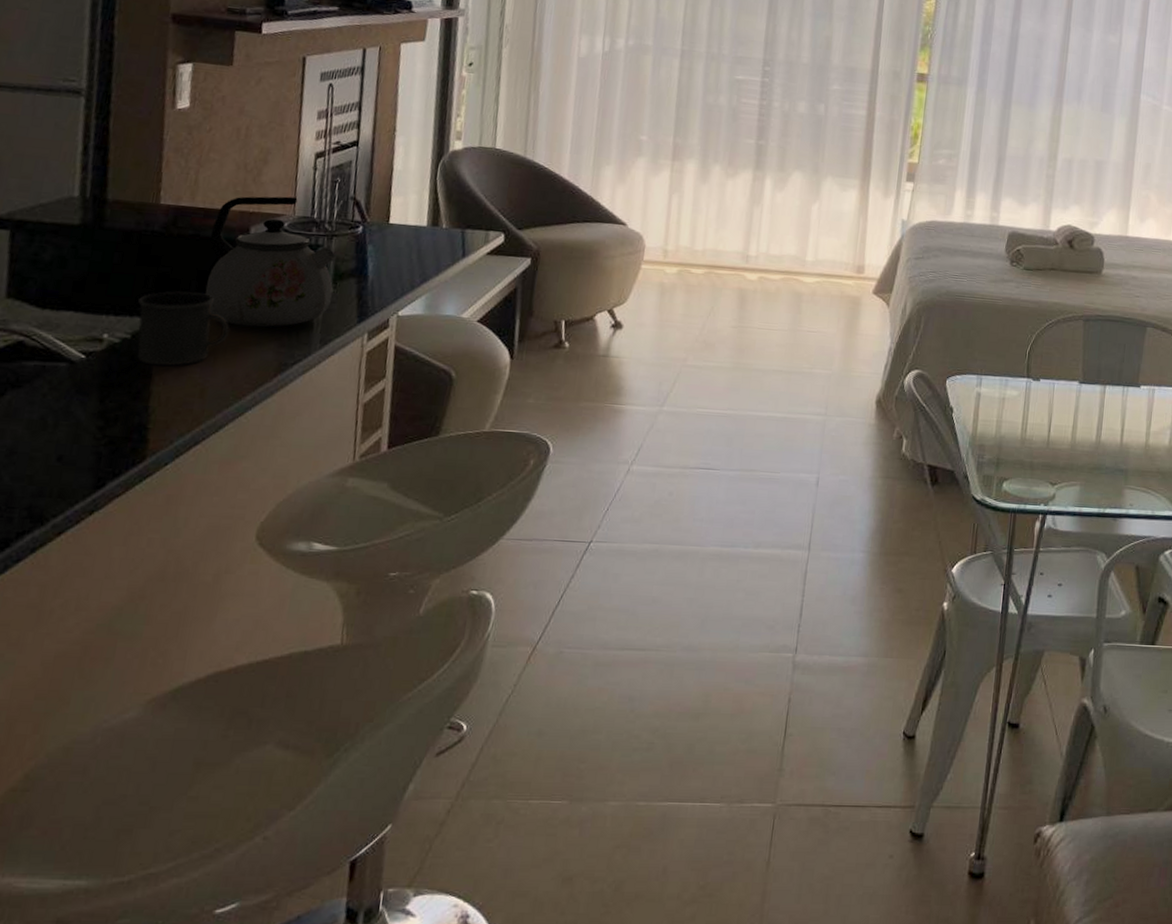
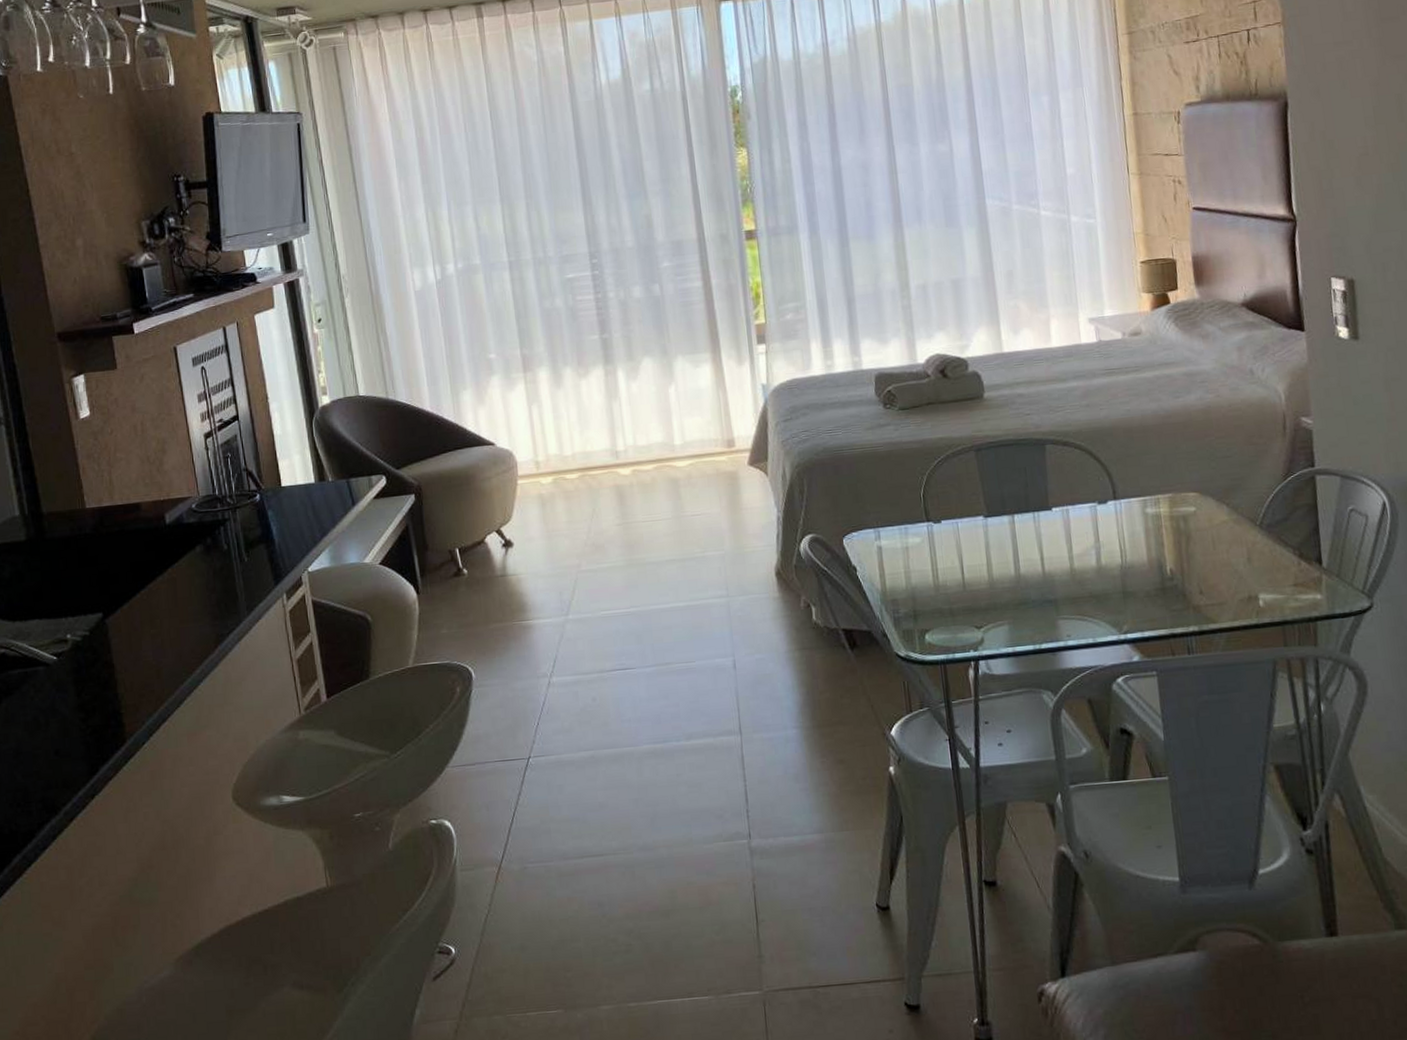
mug: present [137,291,230,366] -> none [88,582,169,656]
kettle: present [205,196,336,327] -> none [133,479,248,607]

